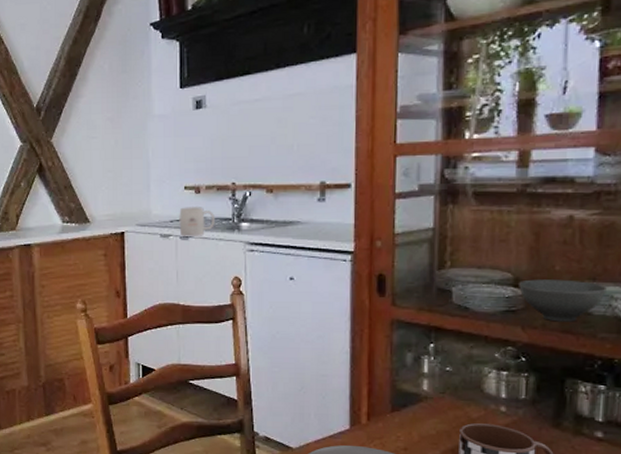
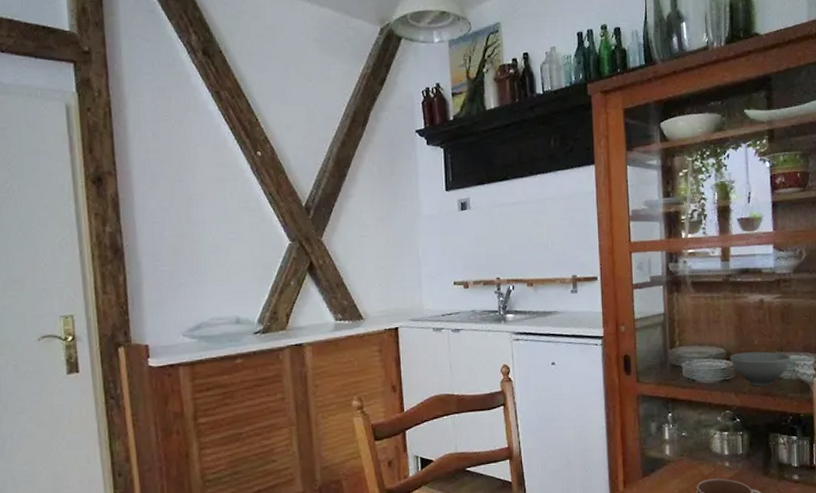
mug: present [179,207,216,236] -> none [450,301,484,329]

